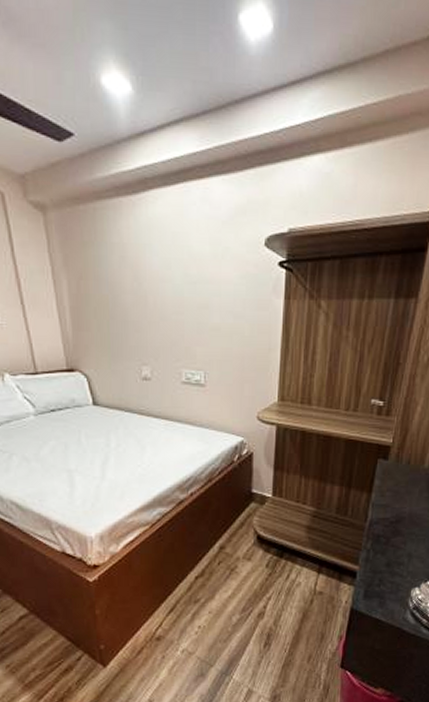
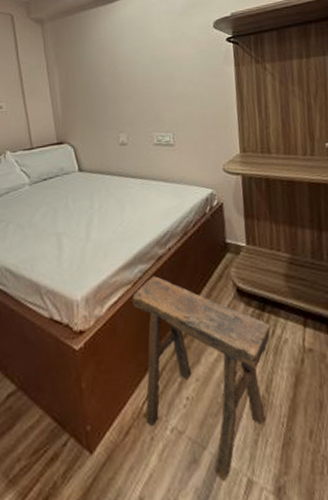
stool: none [150,519,286,690] -> present [132,276,271,481]

